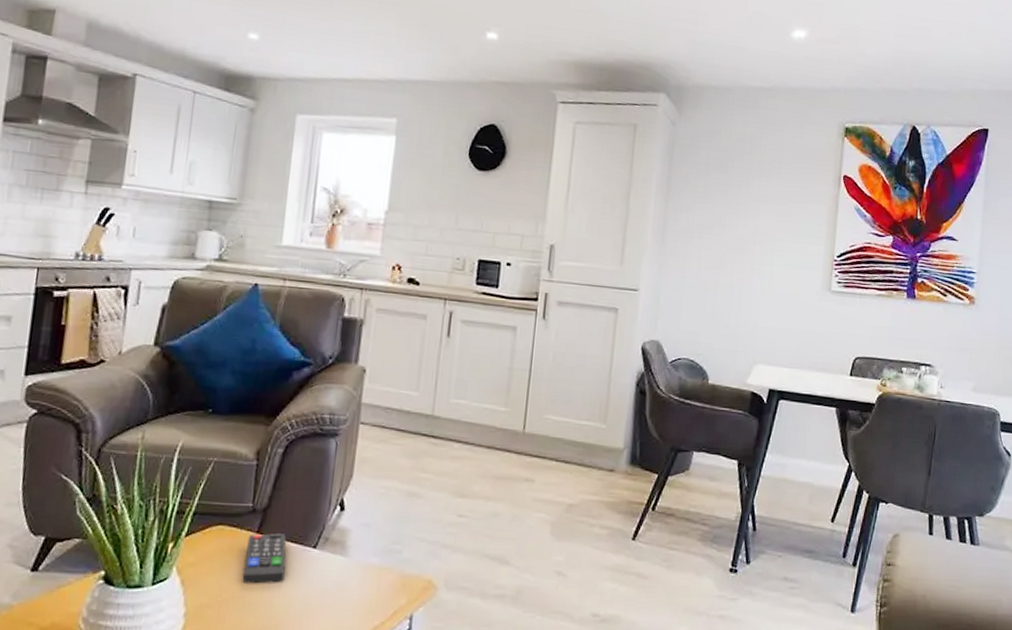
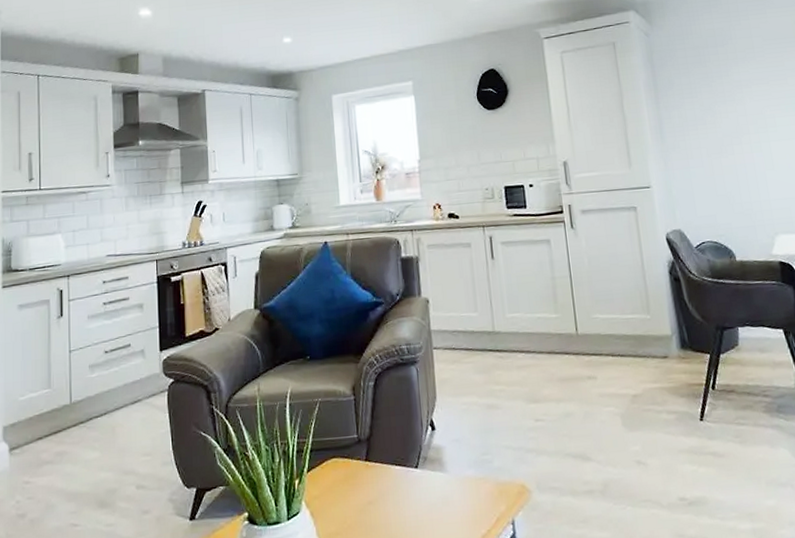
remote control: present [242,533,287,584] -> none [359,459,396,509]

